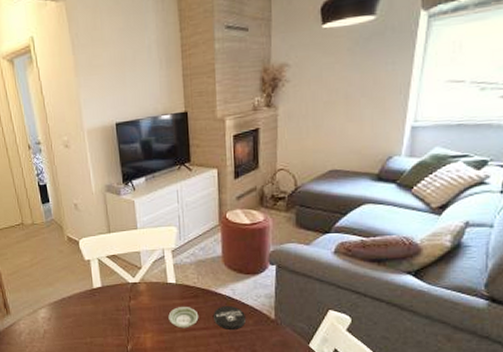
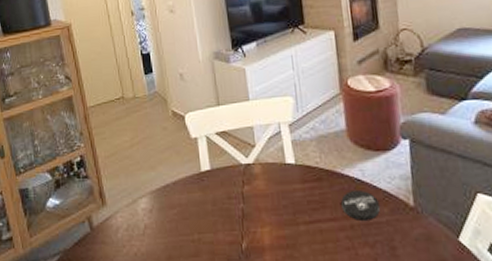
saucer: present [168,307,199,329] -> none [288,192,325,220]

